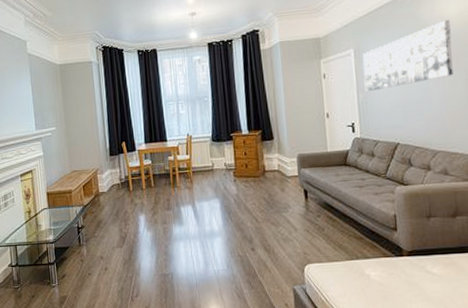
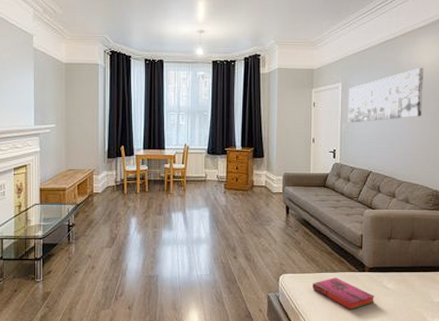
hardback book: none [343,265,418,301] -> present [312,278,374,310]

